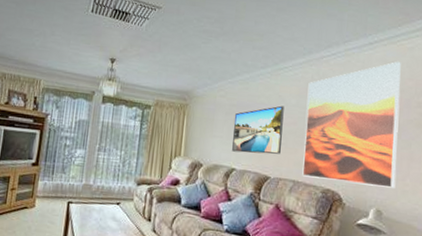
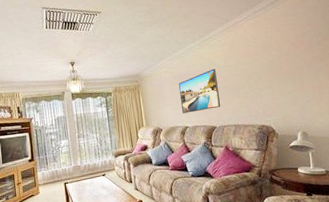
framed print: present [302,62,401,188] -> none [230,13,314,120]

